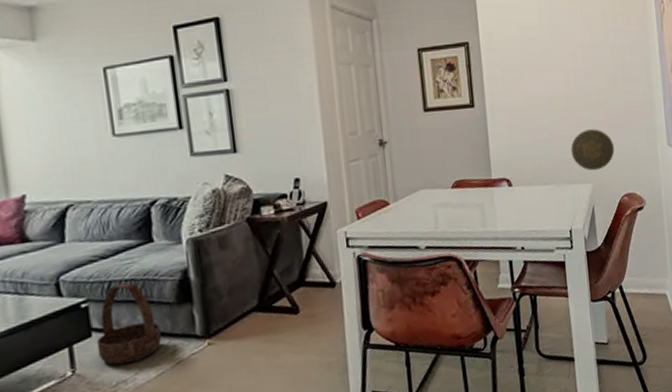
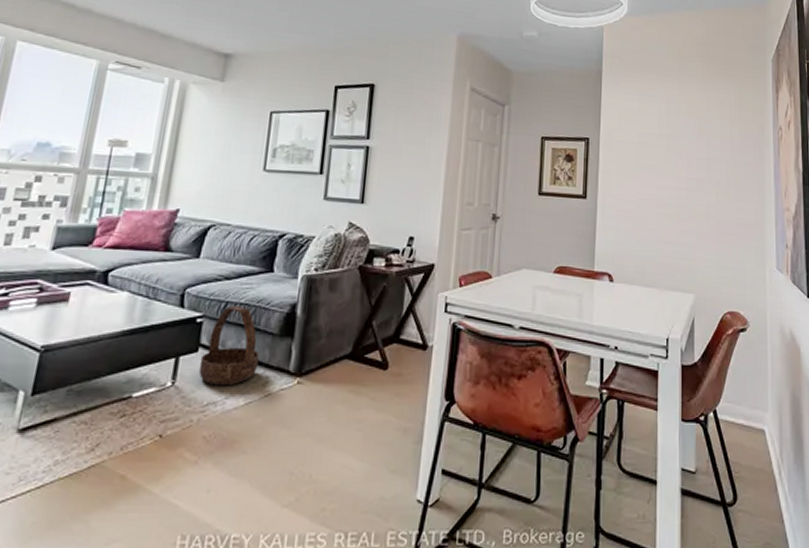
decorative plate: present [571,129,615,171] -> none [676,239,721,282]

